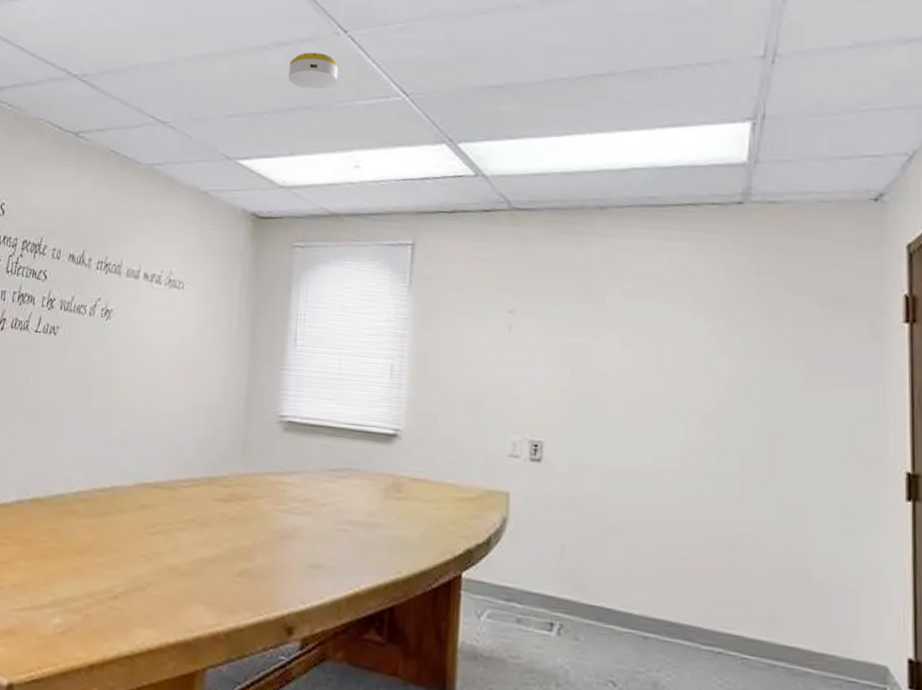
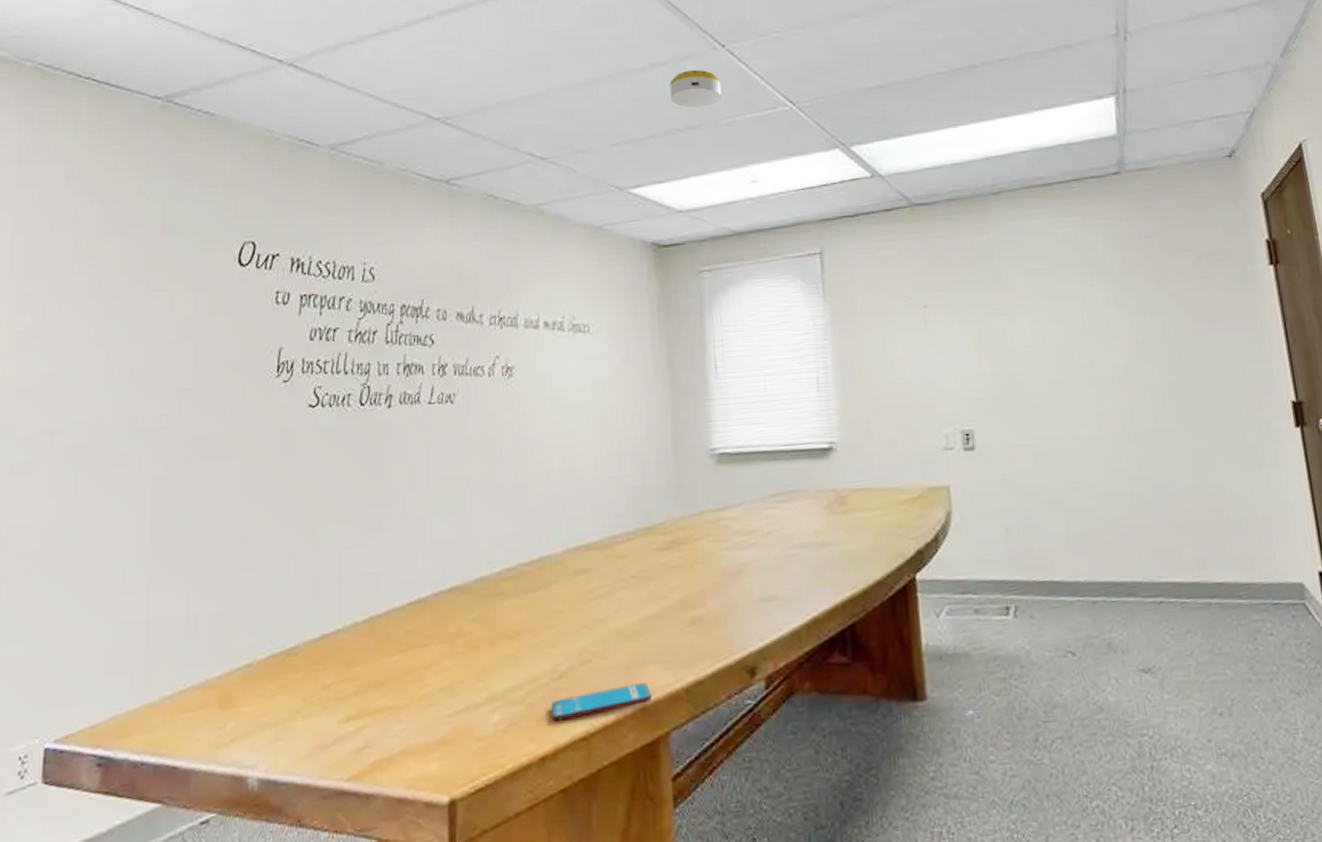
smartphone: none [104,616,195,638] -> present [552,682,652,722]

